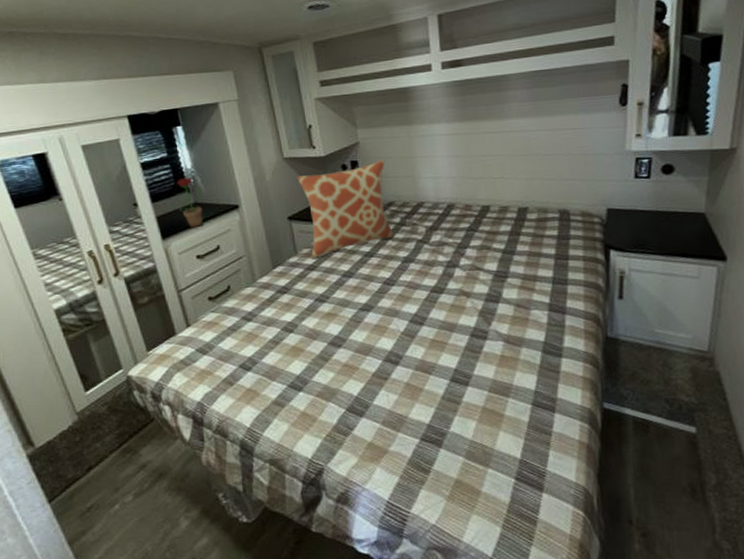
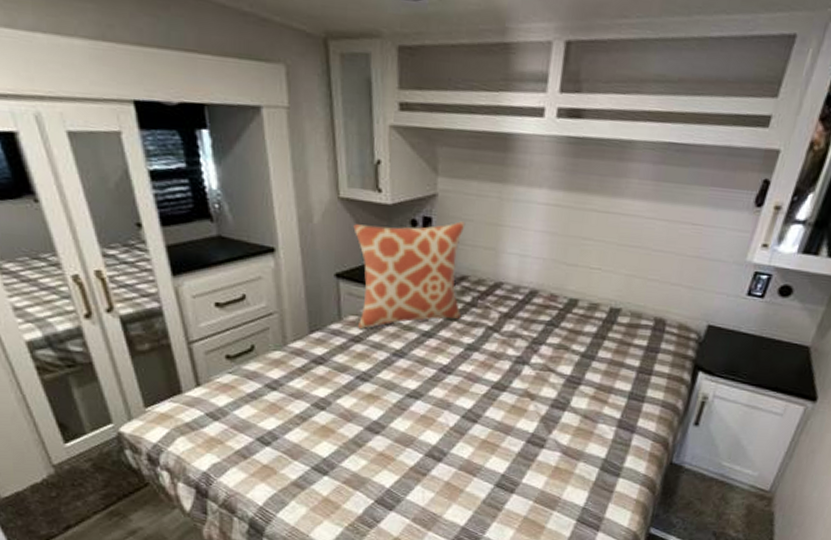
decorative plant: present [170,178,203,227] -> none [185,201,230,267]

